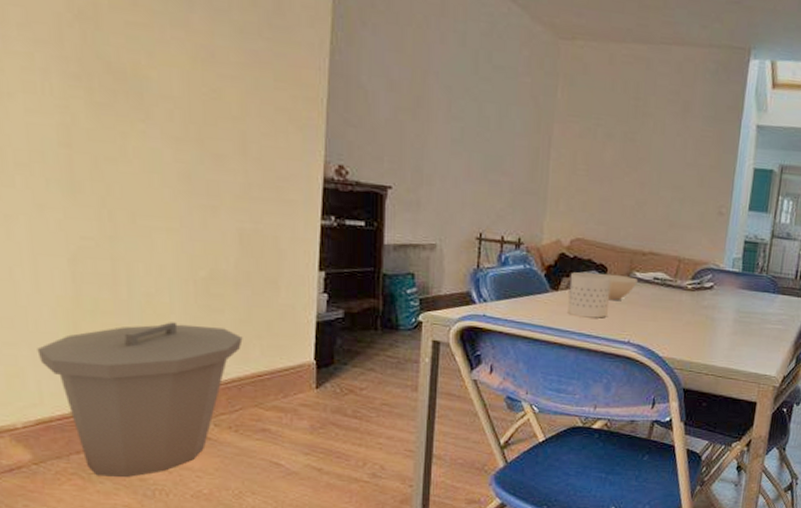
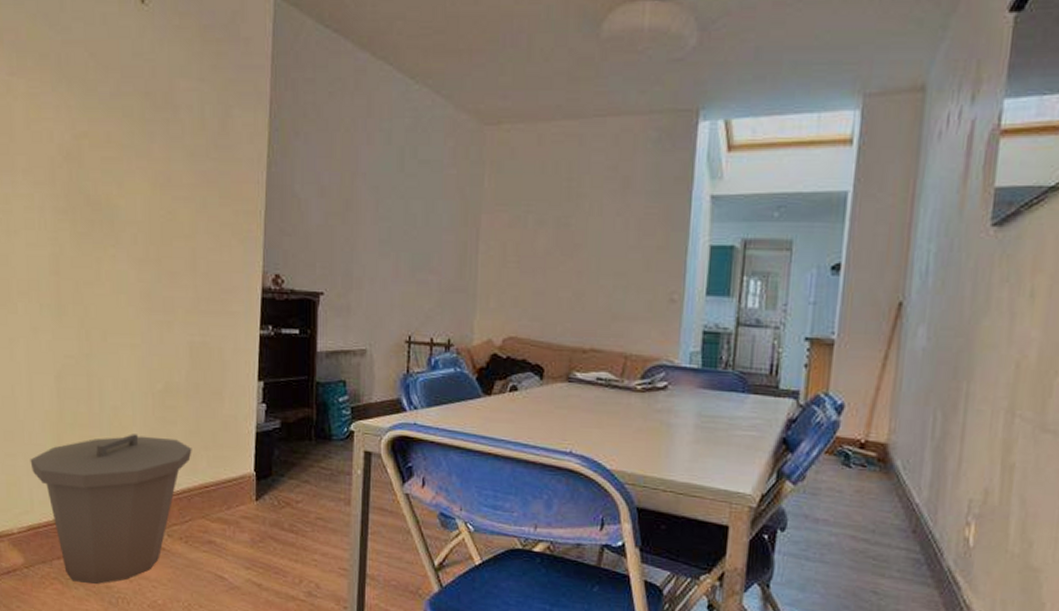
mug: present [568,271,612,318] -> none [502,373,549,426]
bowl: present [601,273,638,301] -> none [537,374,578,406]

